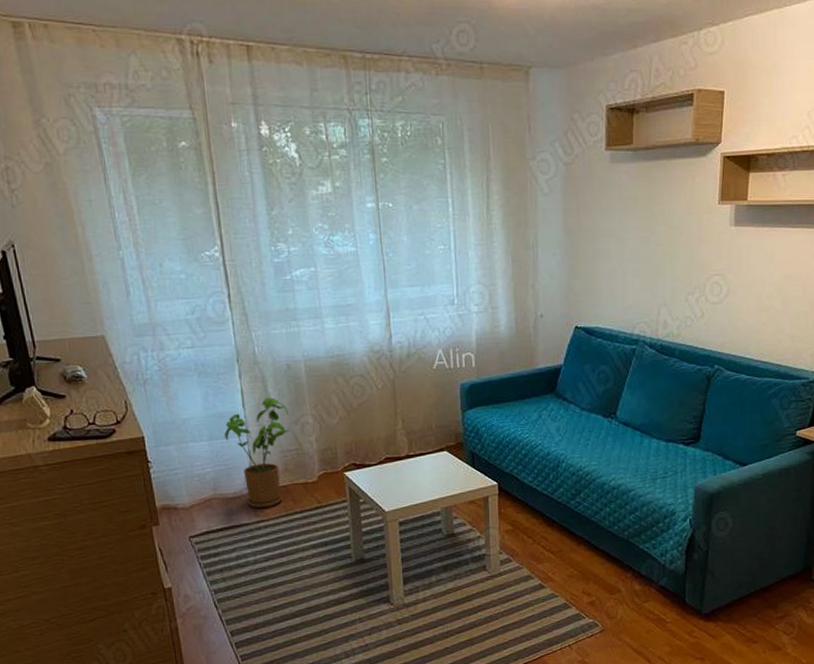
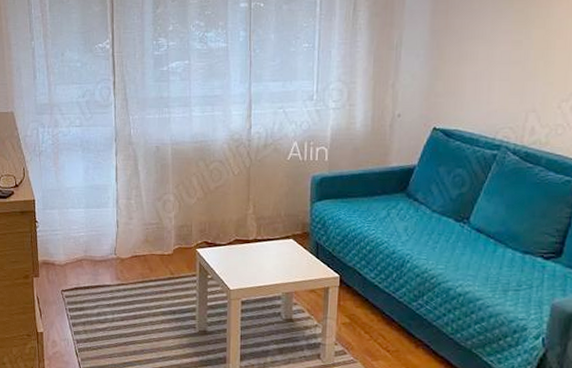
house plant: present [224,397,289,509] -> none [99,174,154,273]

